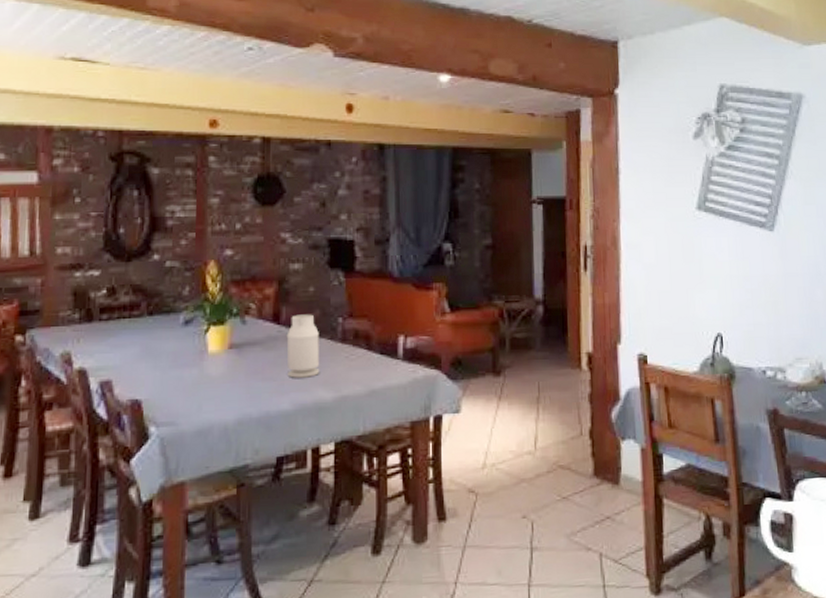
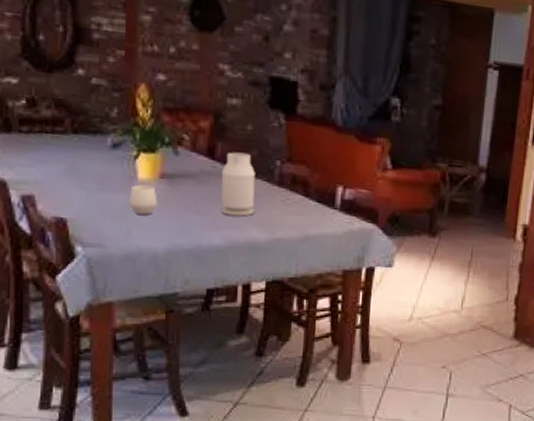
cup: none [200,357,227,387] -> present [129,184,158,215]

